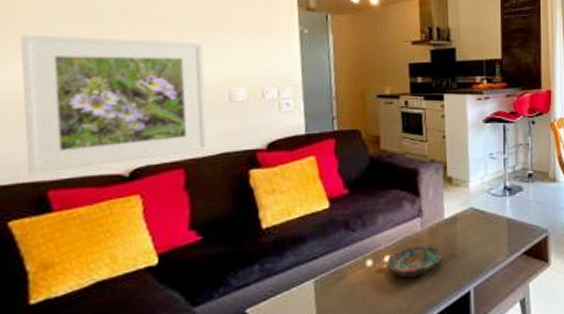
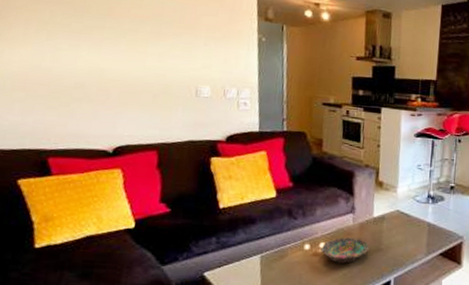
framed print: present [20,34,209,174] -> none [24,22,178,143]

